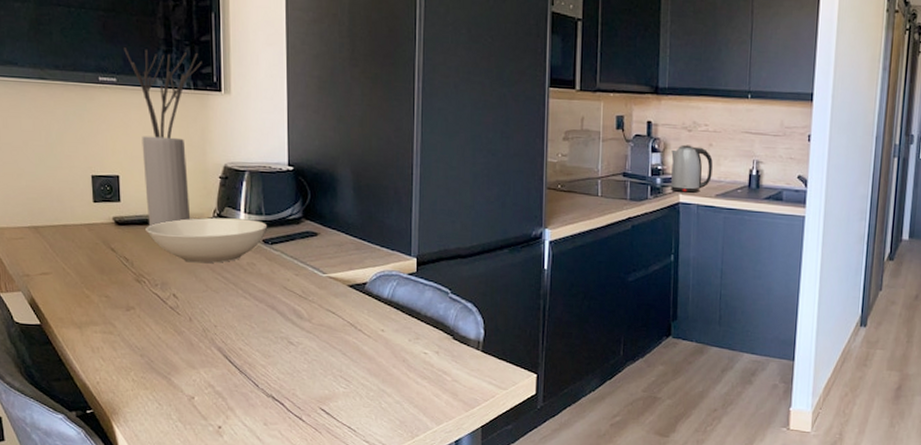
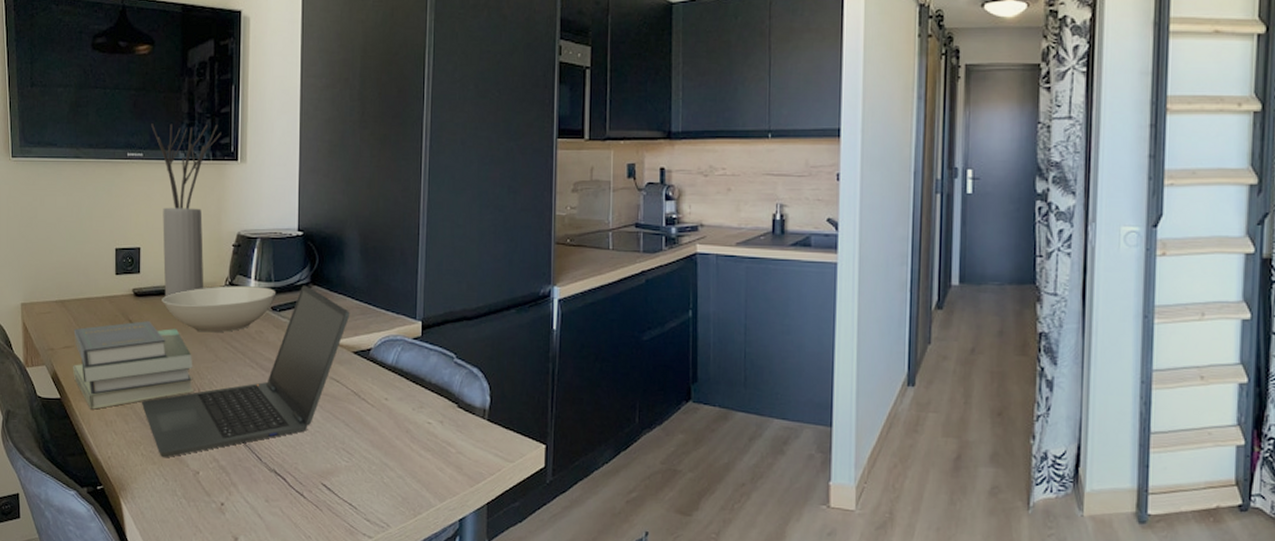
books: none [50,250,185,336] -> present [72,321,194,410]
laptop: none [129,219,345,384] -> present [141,285,350,458]
kettle: present [671,144,713,193] -> none [687,190,732,242]

